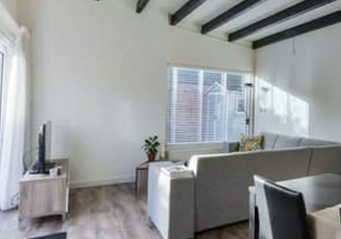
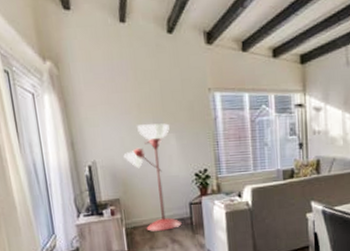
floor lamp: none [79,90,127,194] -> present [123,123,182,231]

